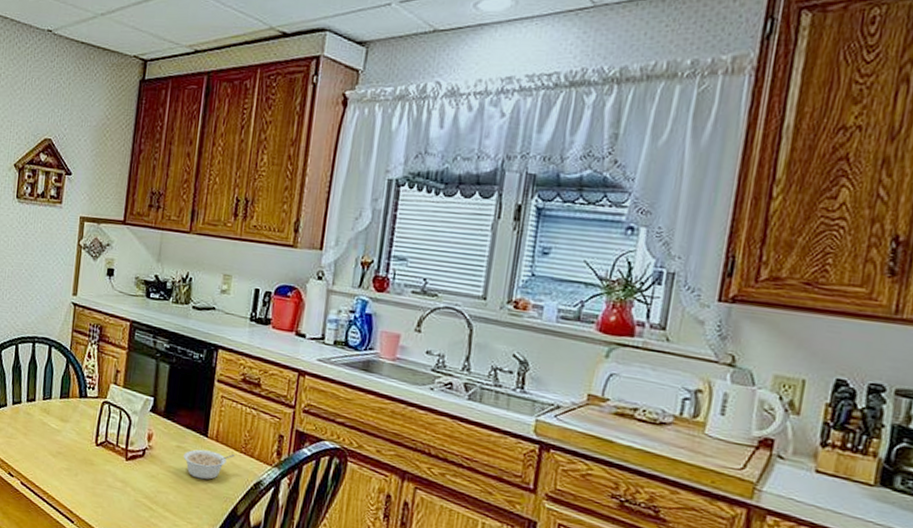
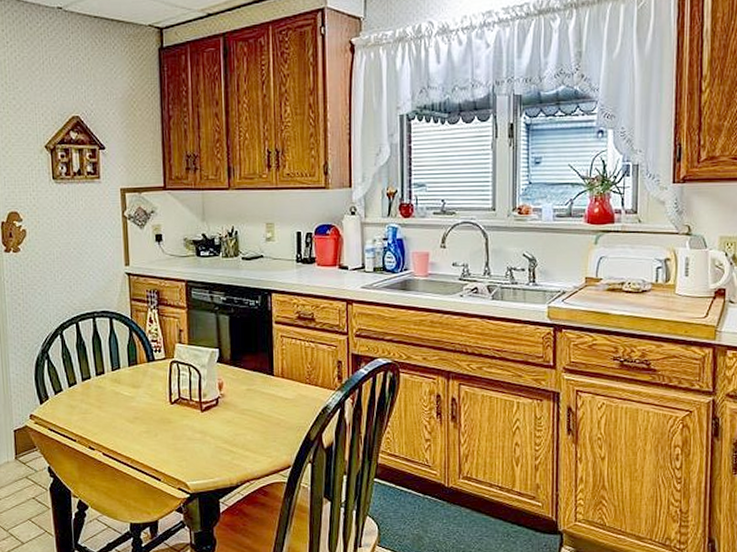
legume: present [183,449,236,480] -> none [254,387,302,415]

